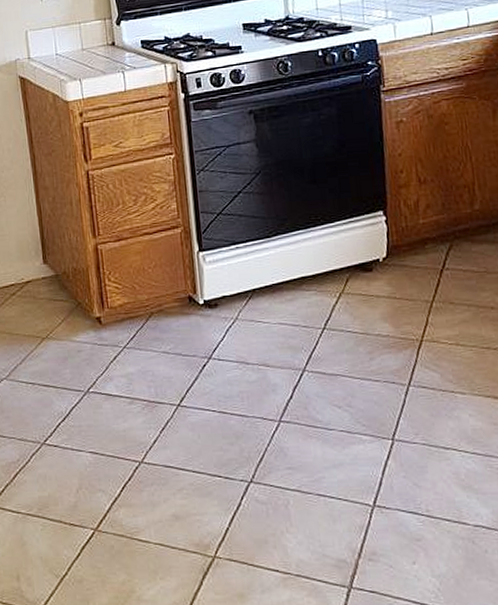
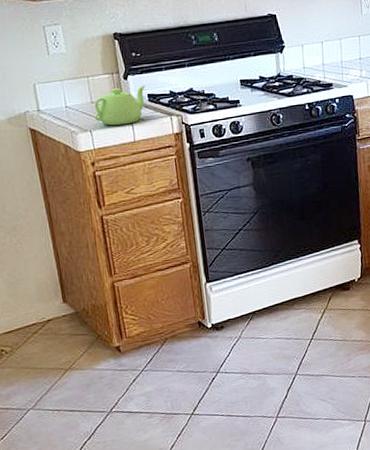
teapot: none [84,30,139,74] -> present [94,85,145,126]

